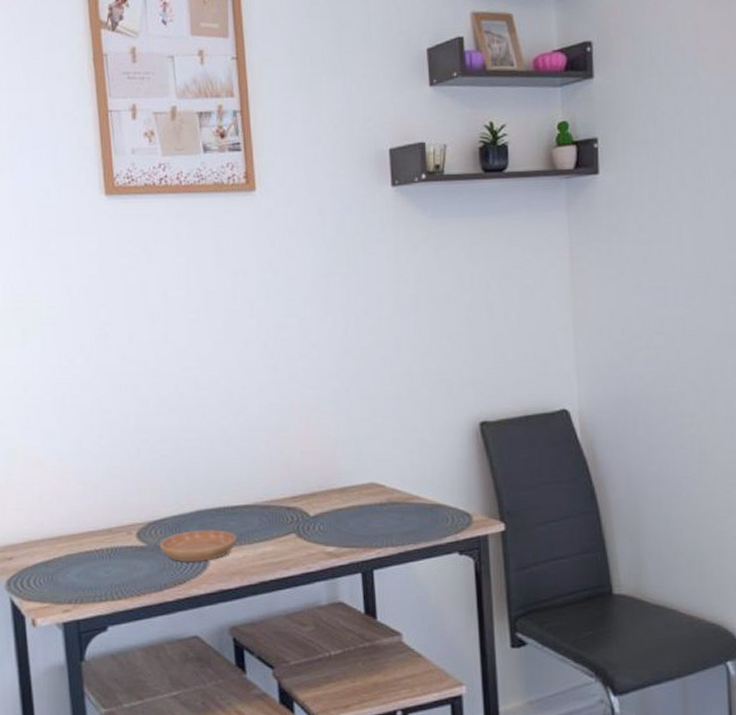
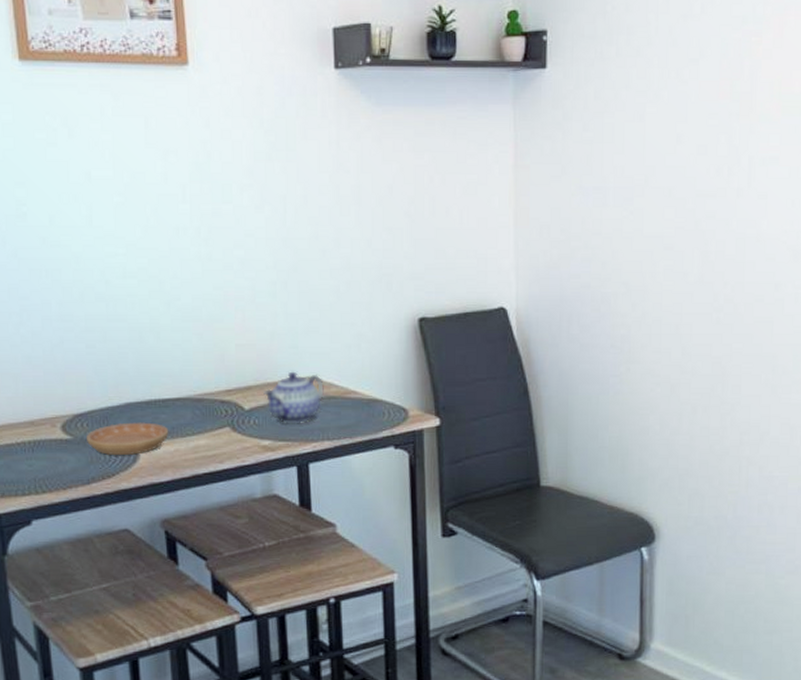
teapot: none [328,477,387,530] -> present [263,371,324,424]

